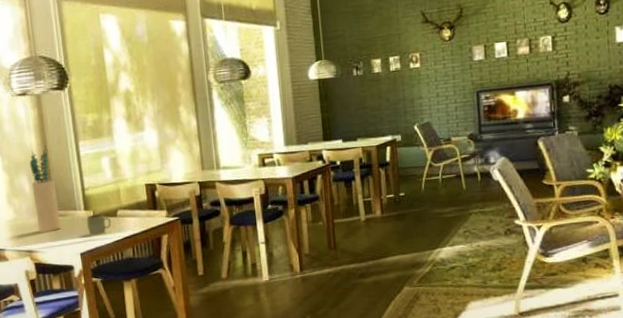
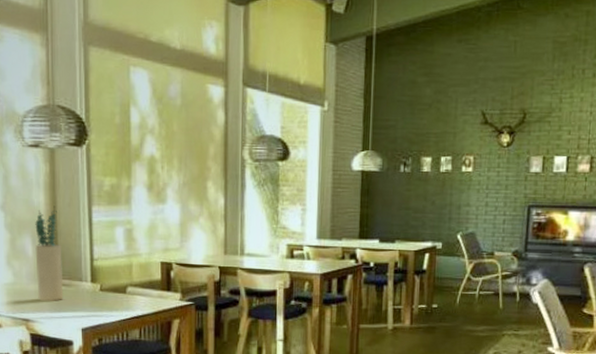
mug: present [87,214,112,236] -> none [93,288,120,311]

